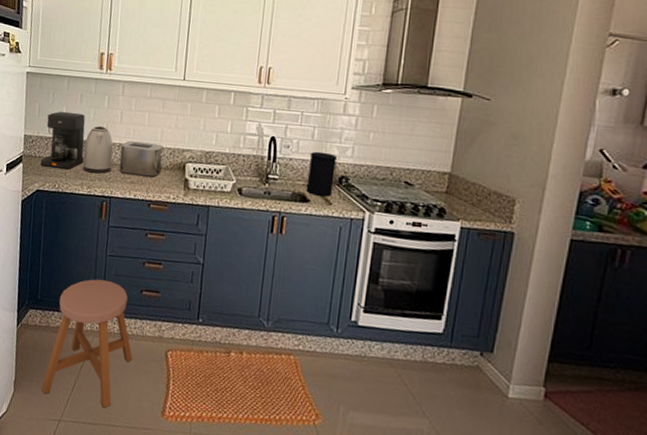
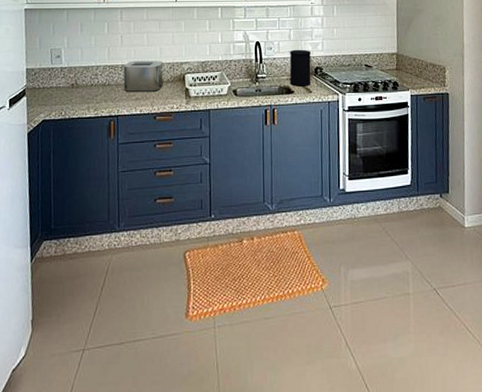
coffee maker: present [40,111,85,170] -> none [45,42,88,96]
stool: present [41,279,133,408] -> none [61,195,153,326]
kettle: present [82,125,114,174] -> none [87,50,117,96]

